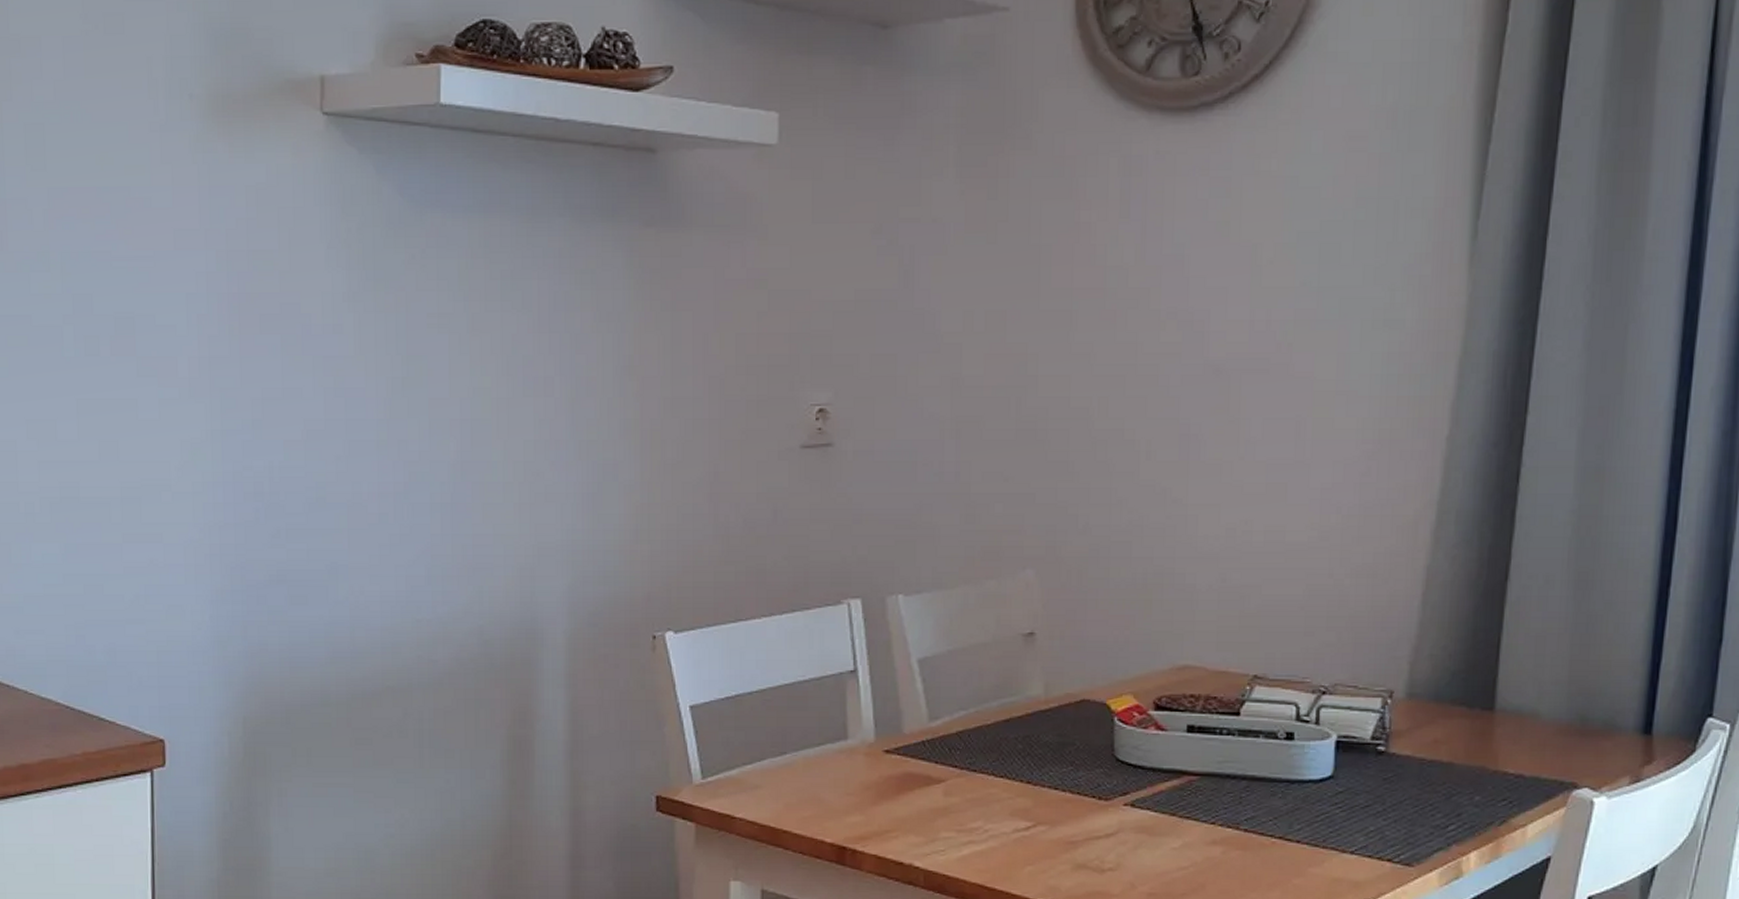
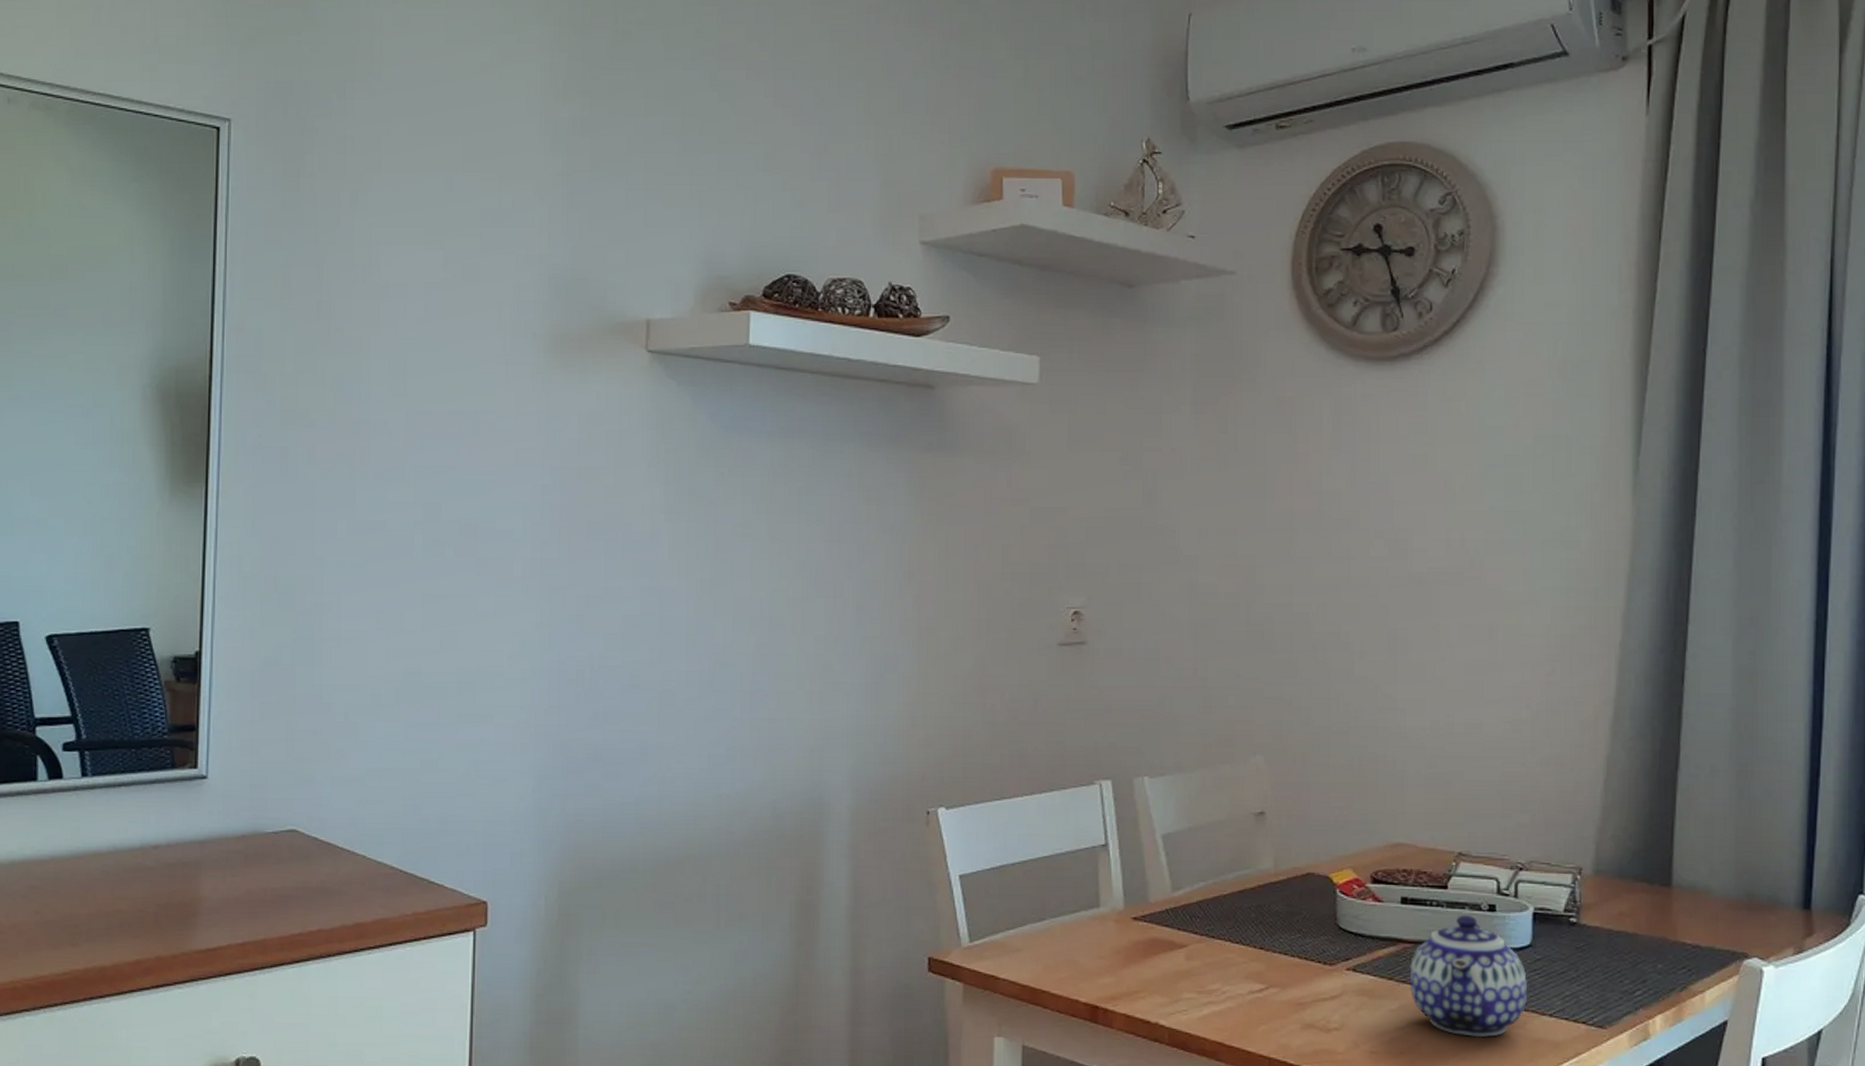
teapot: none [1194,744,1328,878] -> present [1409,915,1528,1038]

